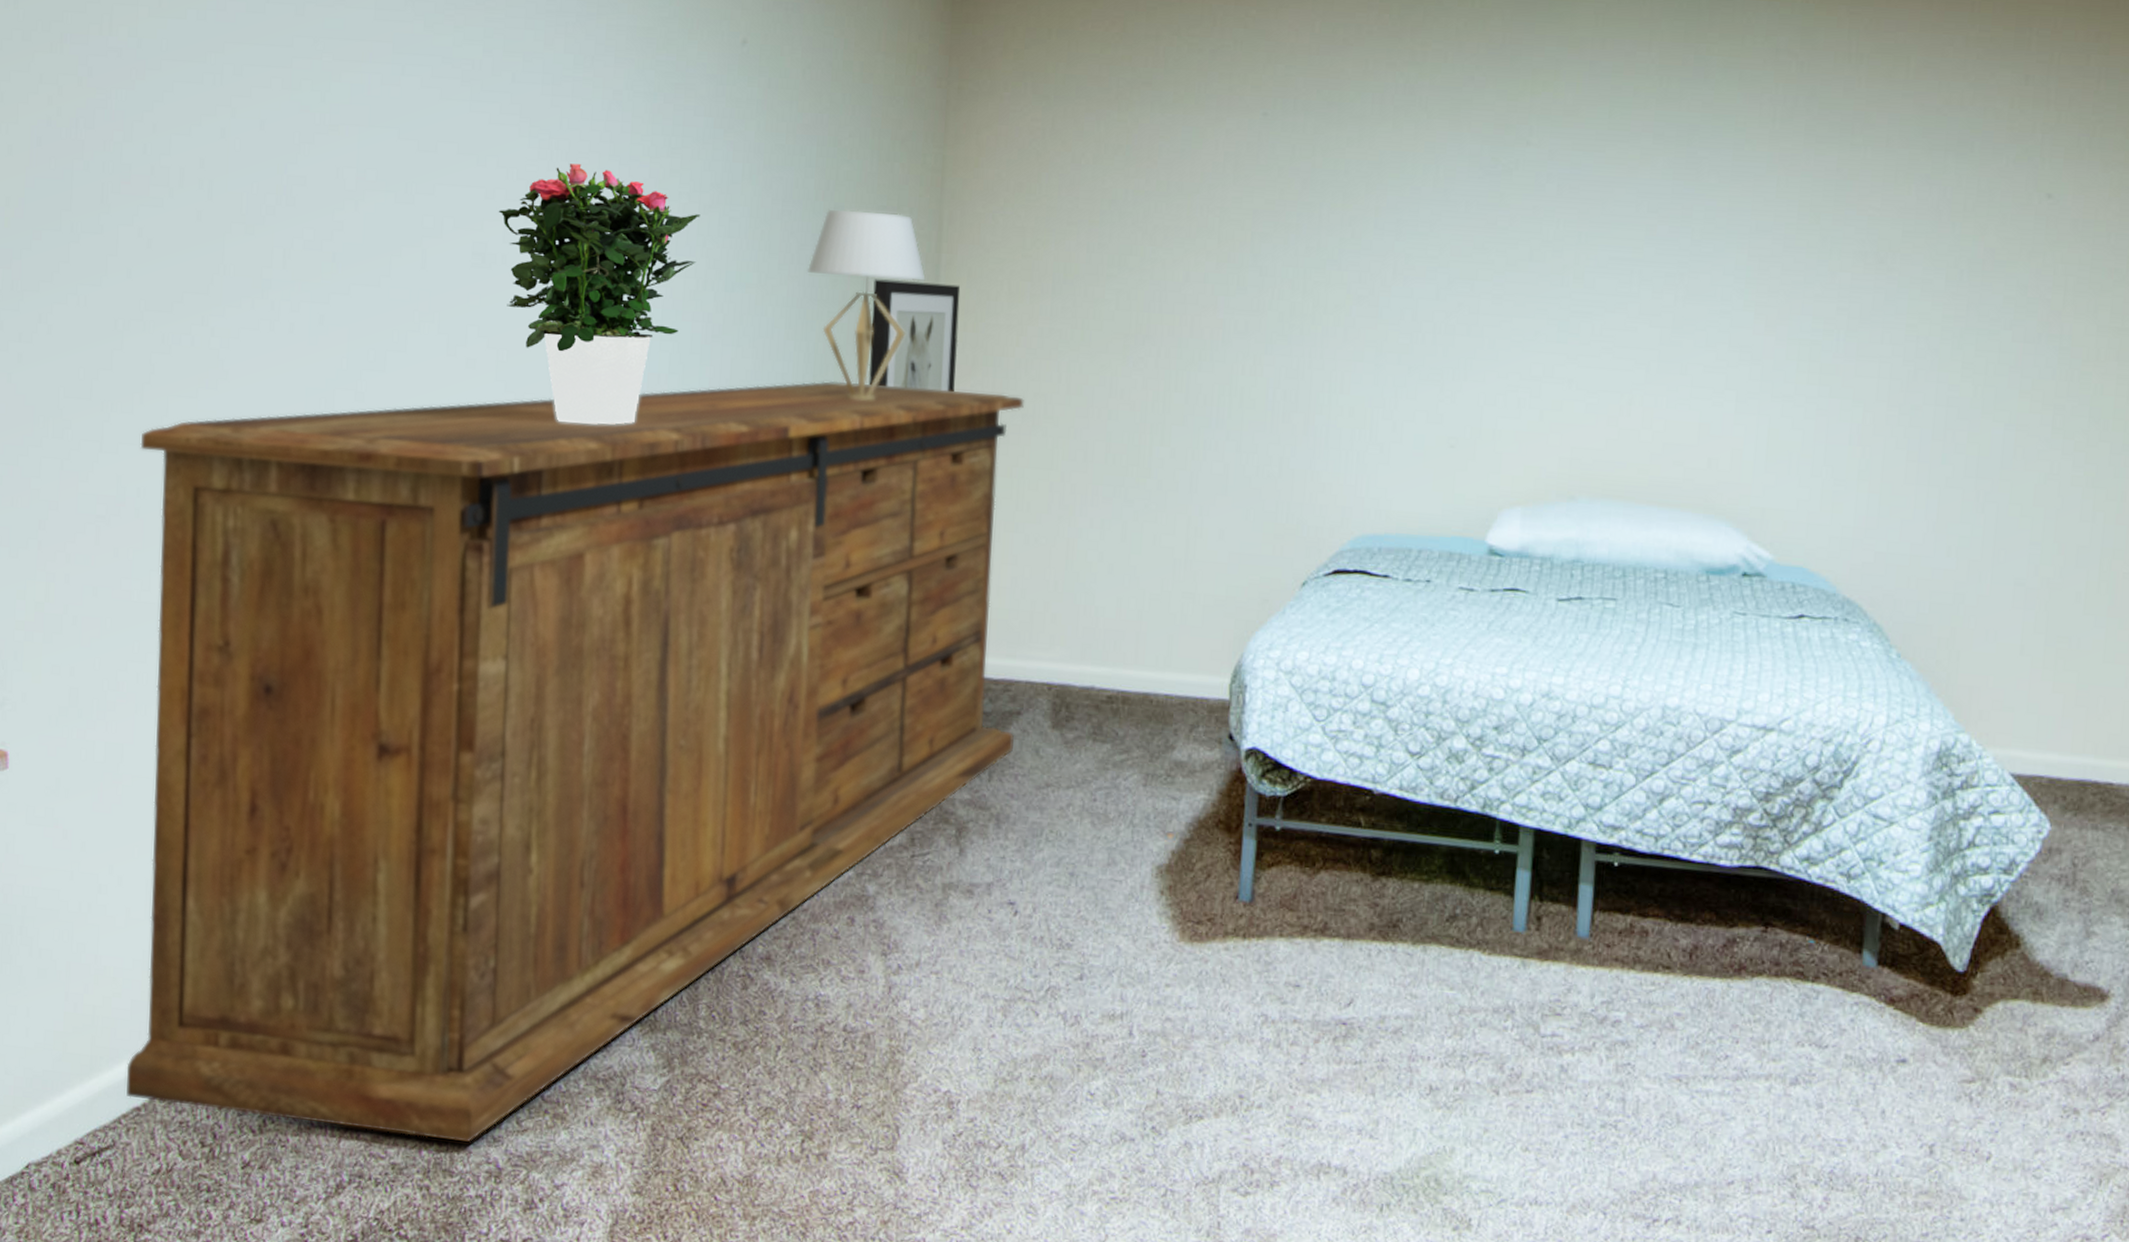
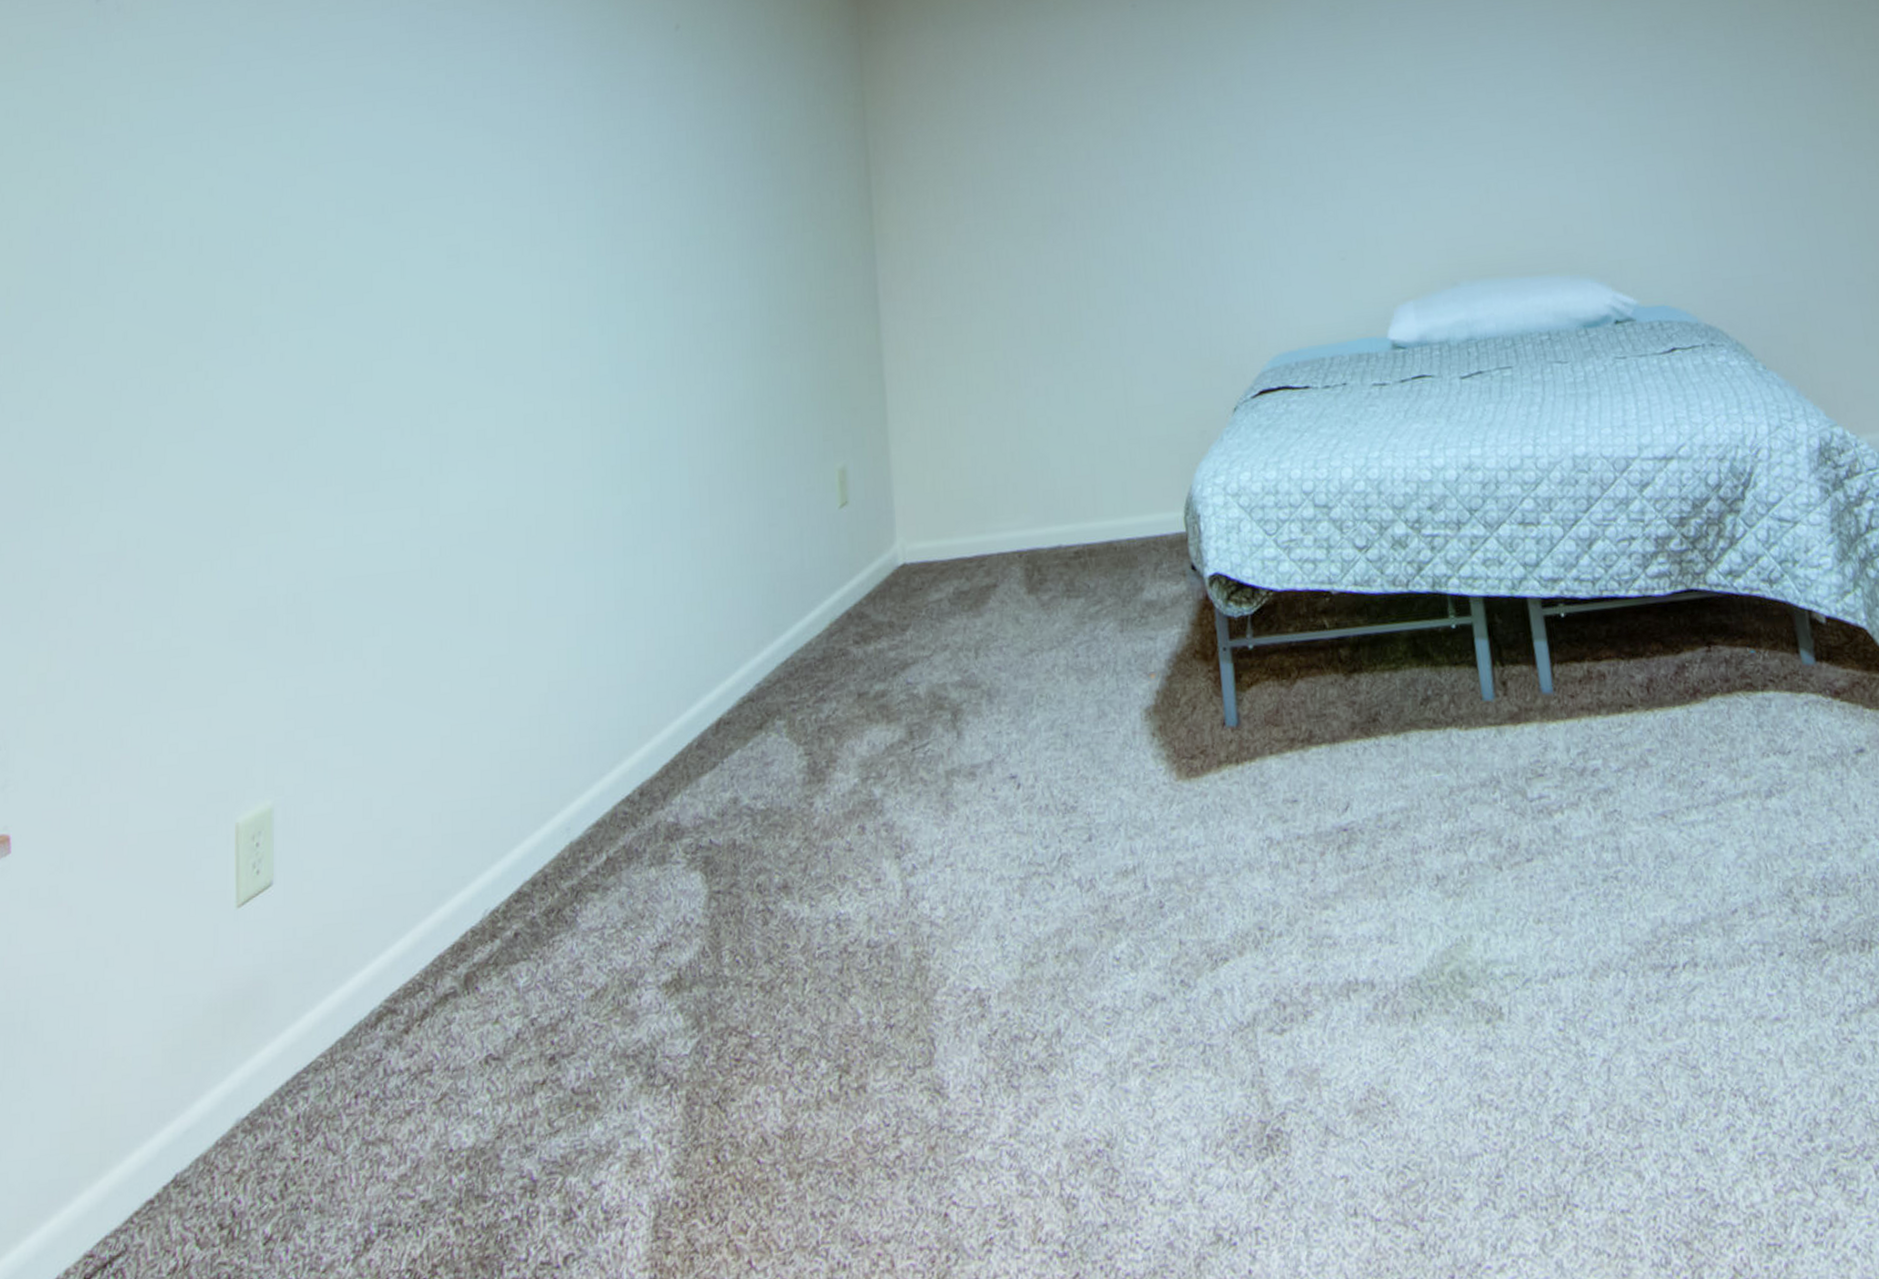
sideboard: present [126,381,1024,1143] -> none [138,290,994,1191]
potted flower: present [498,163,701,425] -> none [468,159,653,396]
table lamp: present [806,209,926,401] -> none [752,148,860,322]
wall art: present [868,279,961,393] -> none [814,201,898,306]

